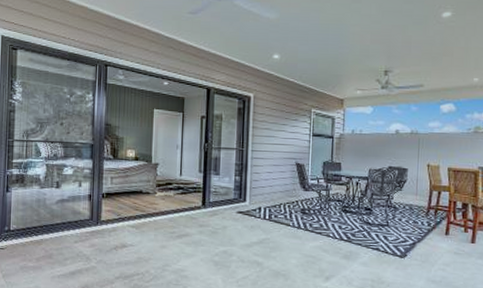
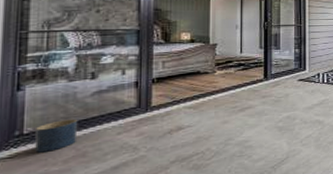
planter: none [17,222,47,249] -> present [34,119,78,153]

